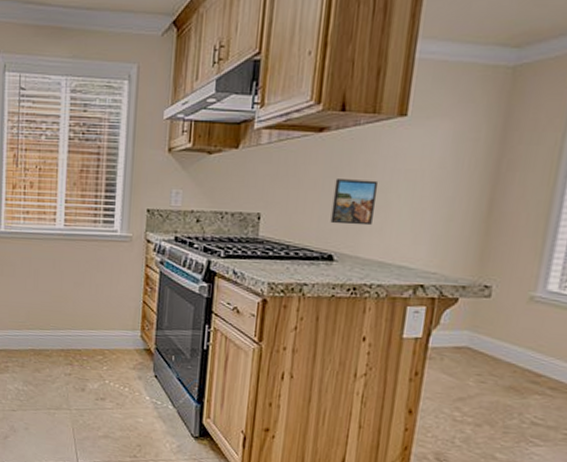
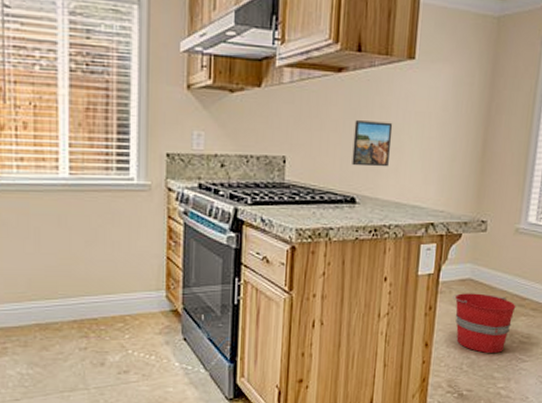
bucket: none [445,361,528,432] -> present [453,293,516,354]

